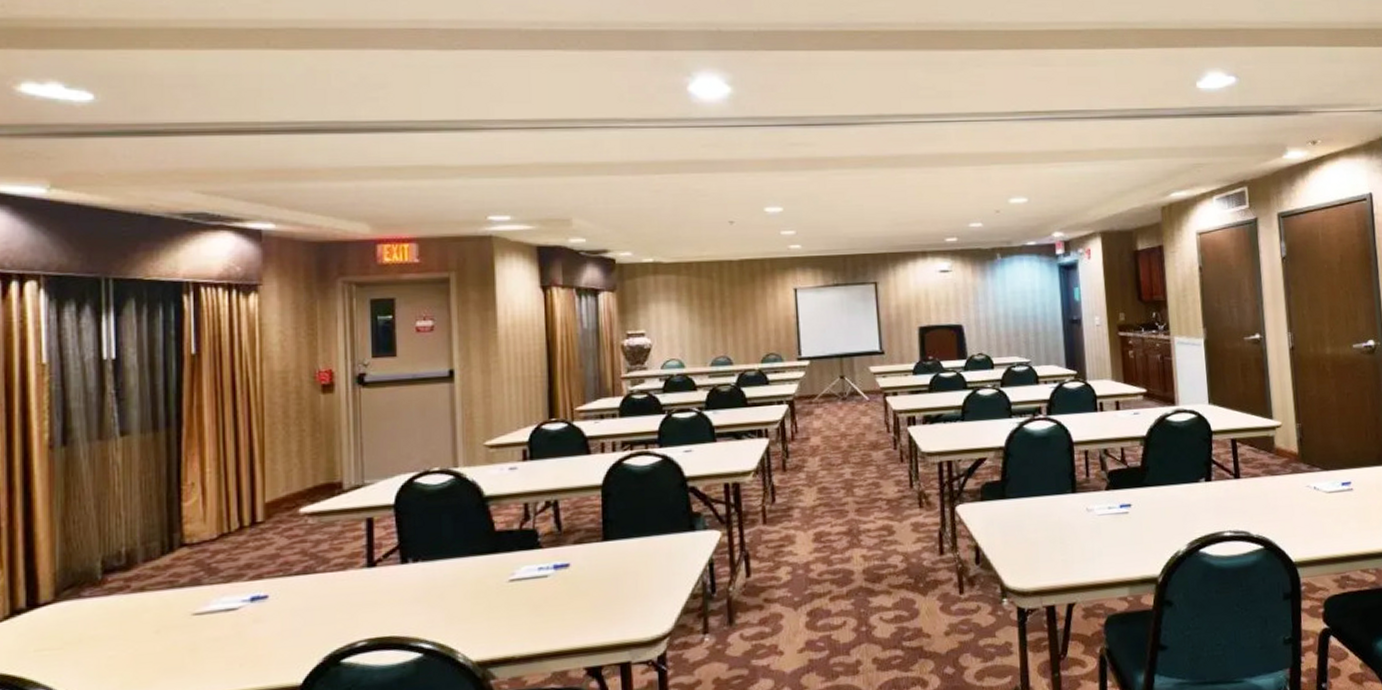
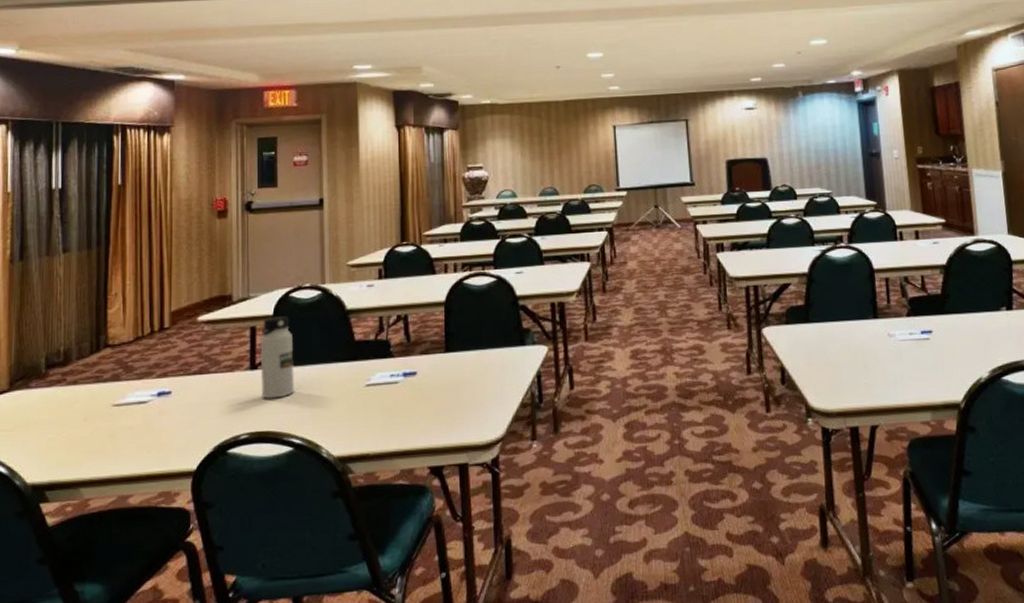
water bottle: none [379,504,422,600] -> present [260,315,294,399]

